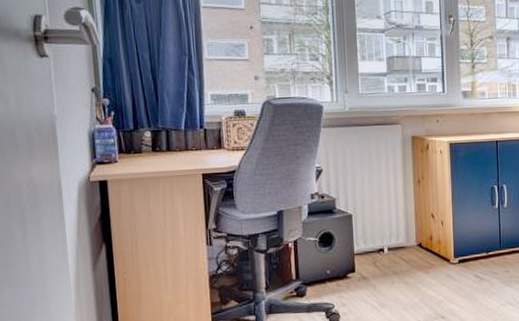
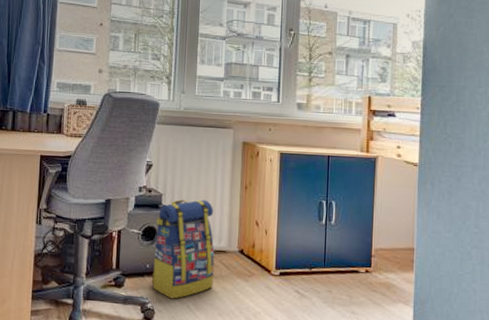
backpack: none [331,199,395,301] -> present [151,199,215,299]

